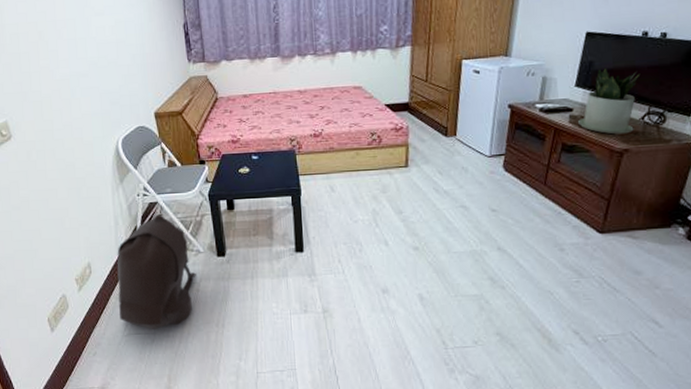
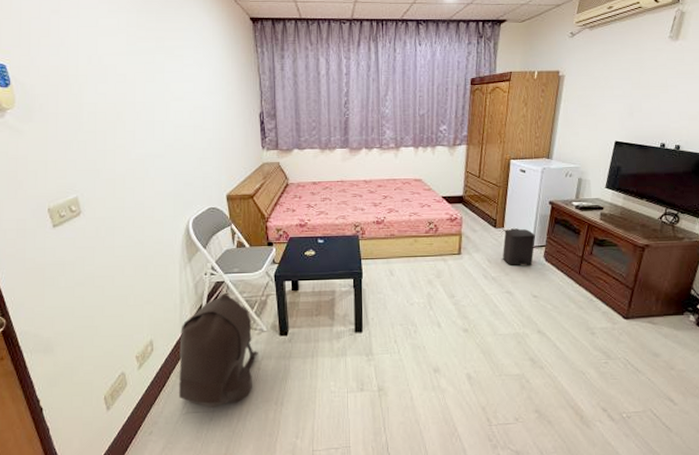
pedal bin: none [455,136,493,178] -> present [503,228,535,266]
planter: present [578,68,640,135] -> none [608,173,659,231]

